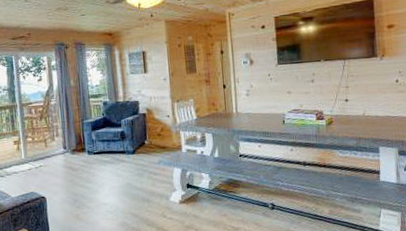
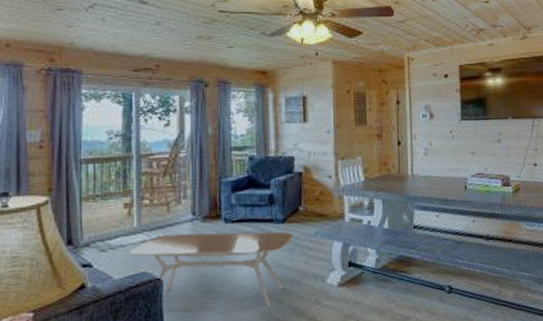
coffee table: none [21,160,141,220] -> present [130,231,293,308]

